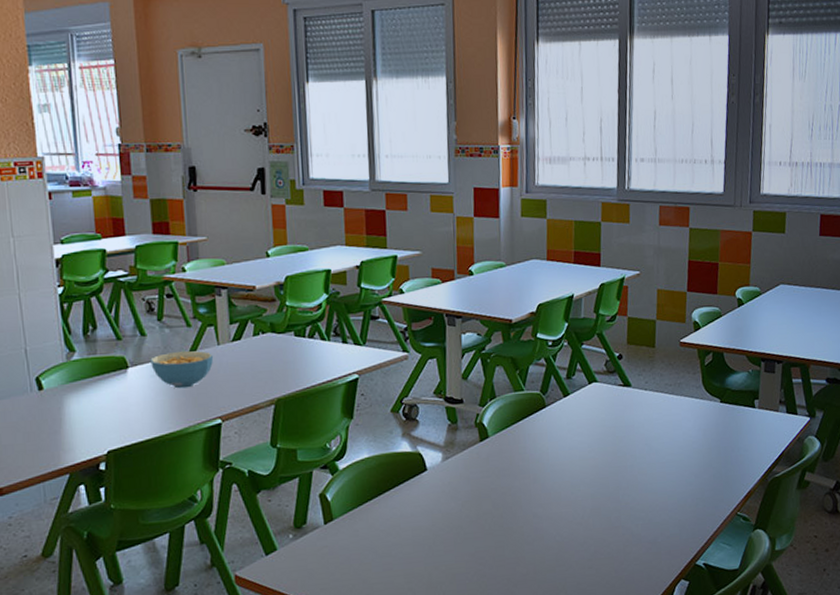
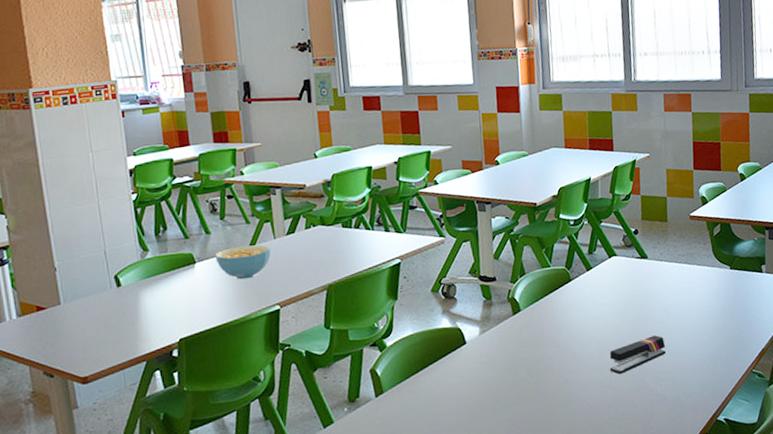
stapler: none [583,470,645,511] -> present [609,335,666,374]

